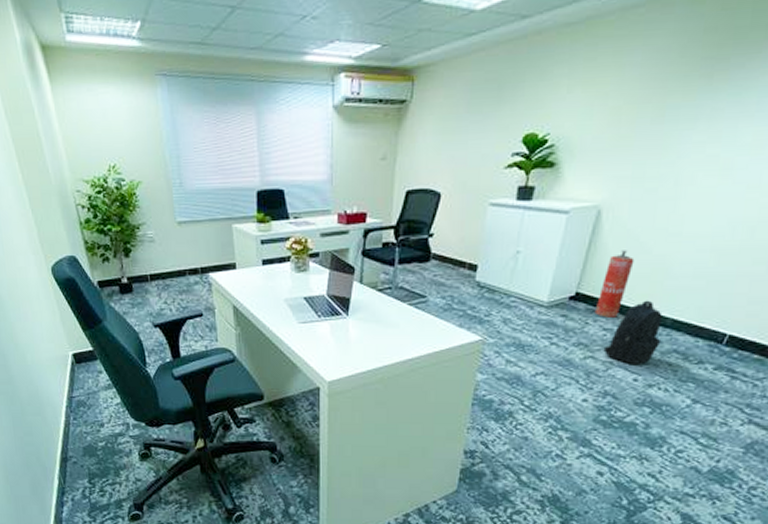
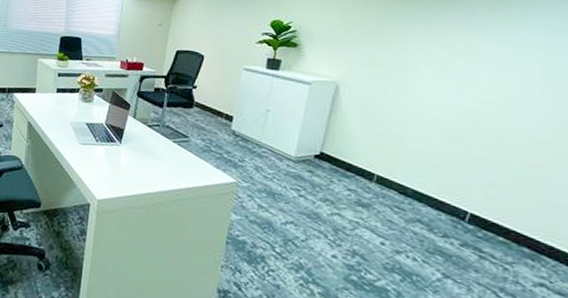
fire extinguisher: present [594,250,635,318] -> none [338,121,372,180]
backpack: present [603,300,662,364] -> none [349,168,404,229]

